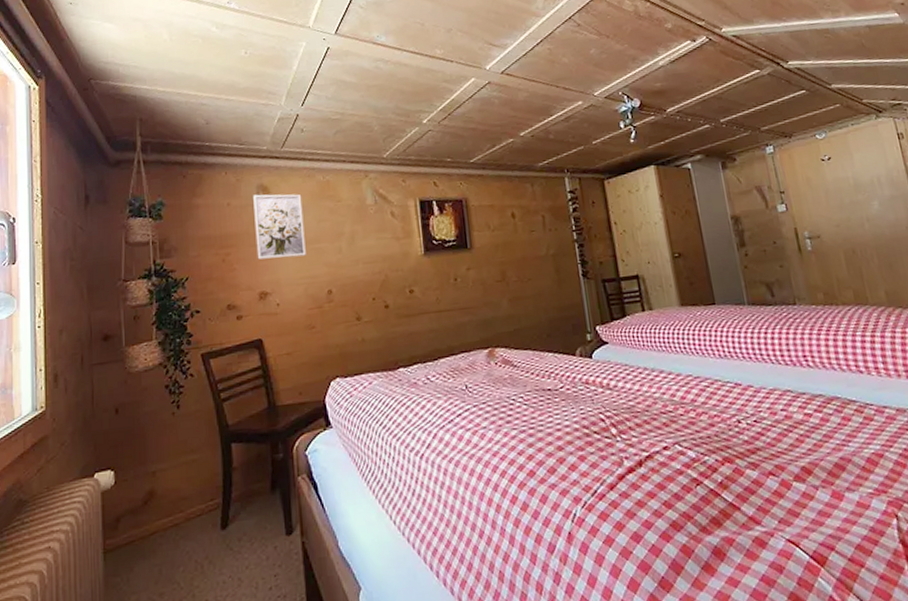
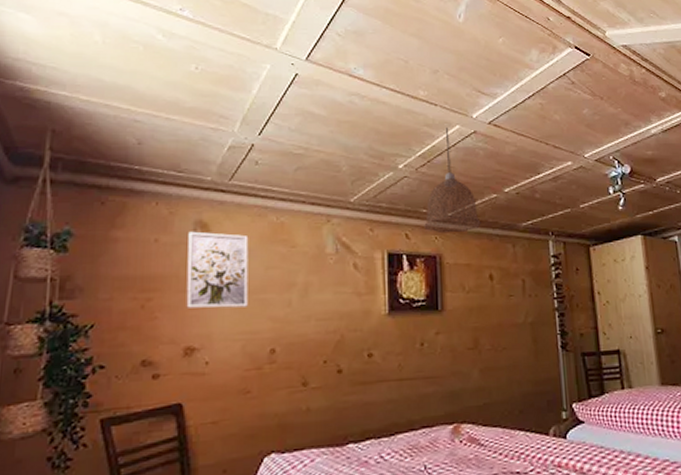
pendant lamp: none [449,80,501,179] -> present [424,126,481,234]

